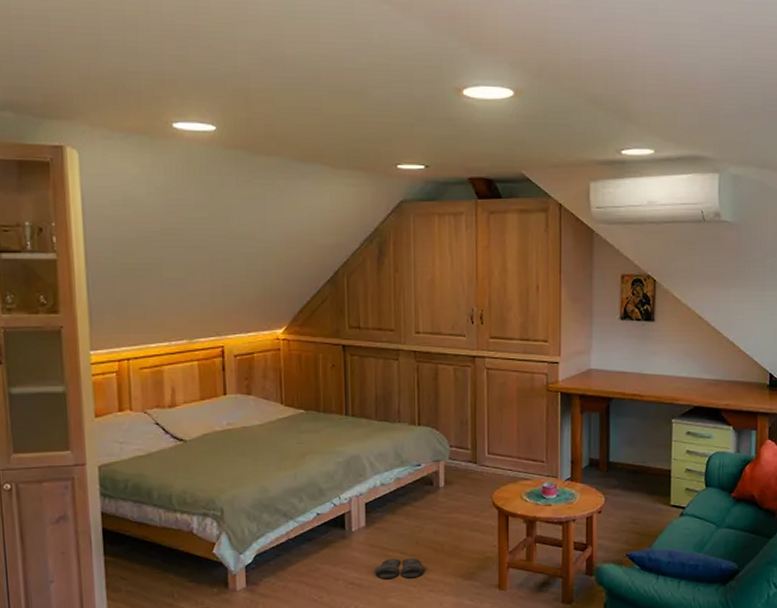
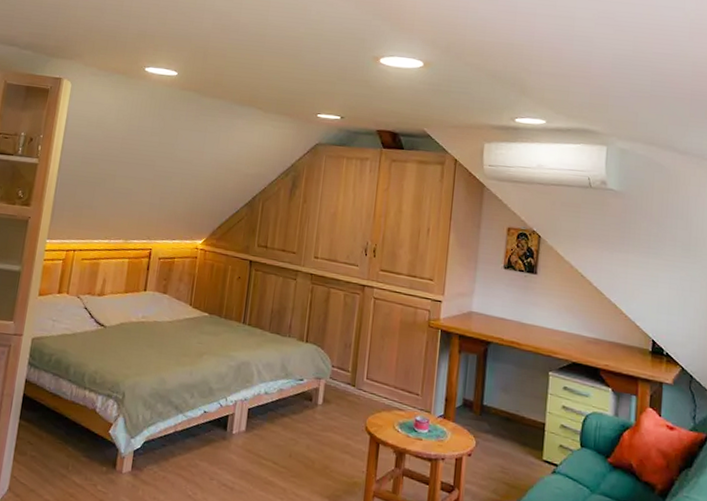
slippers: present [375,558,426,580] -> none [247,466,295,491]

